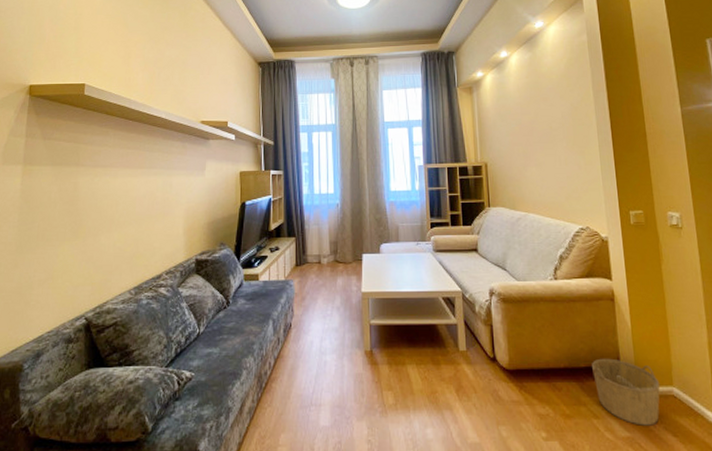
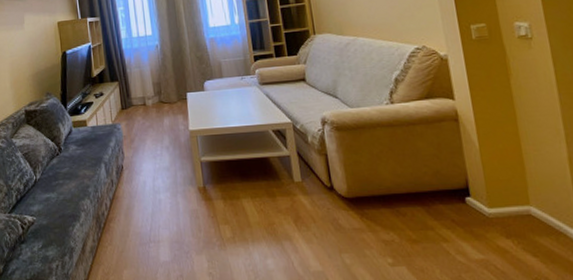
basket: present [591,358,661,426] -> none [436,180,516,247]

